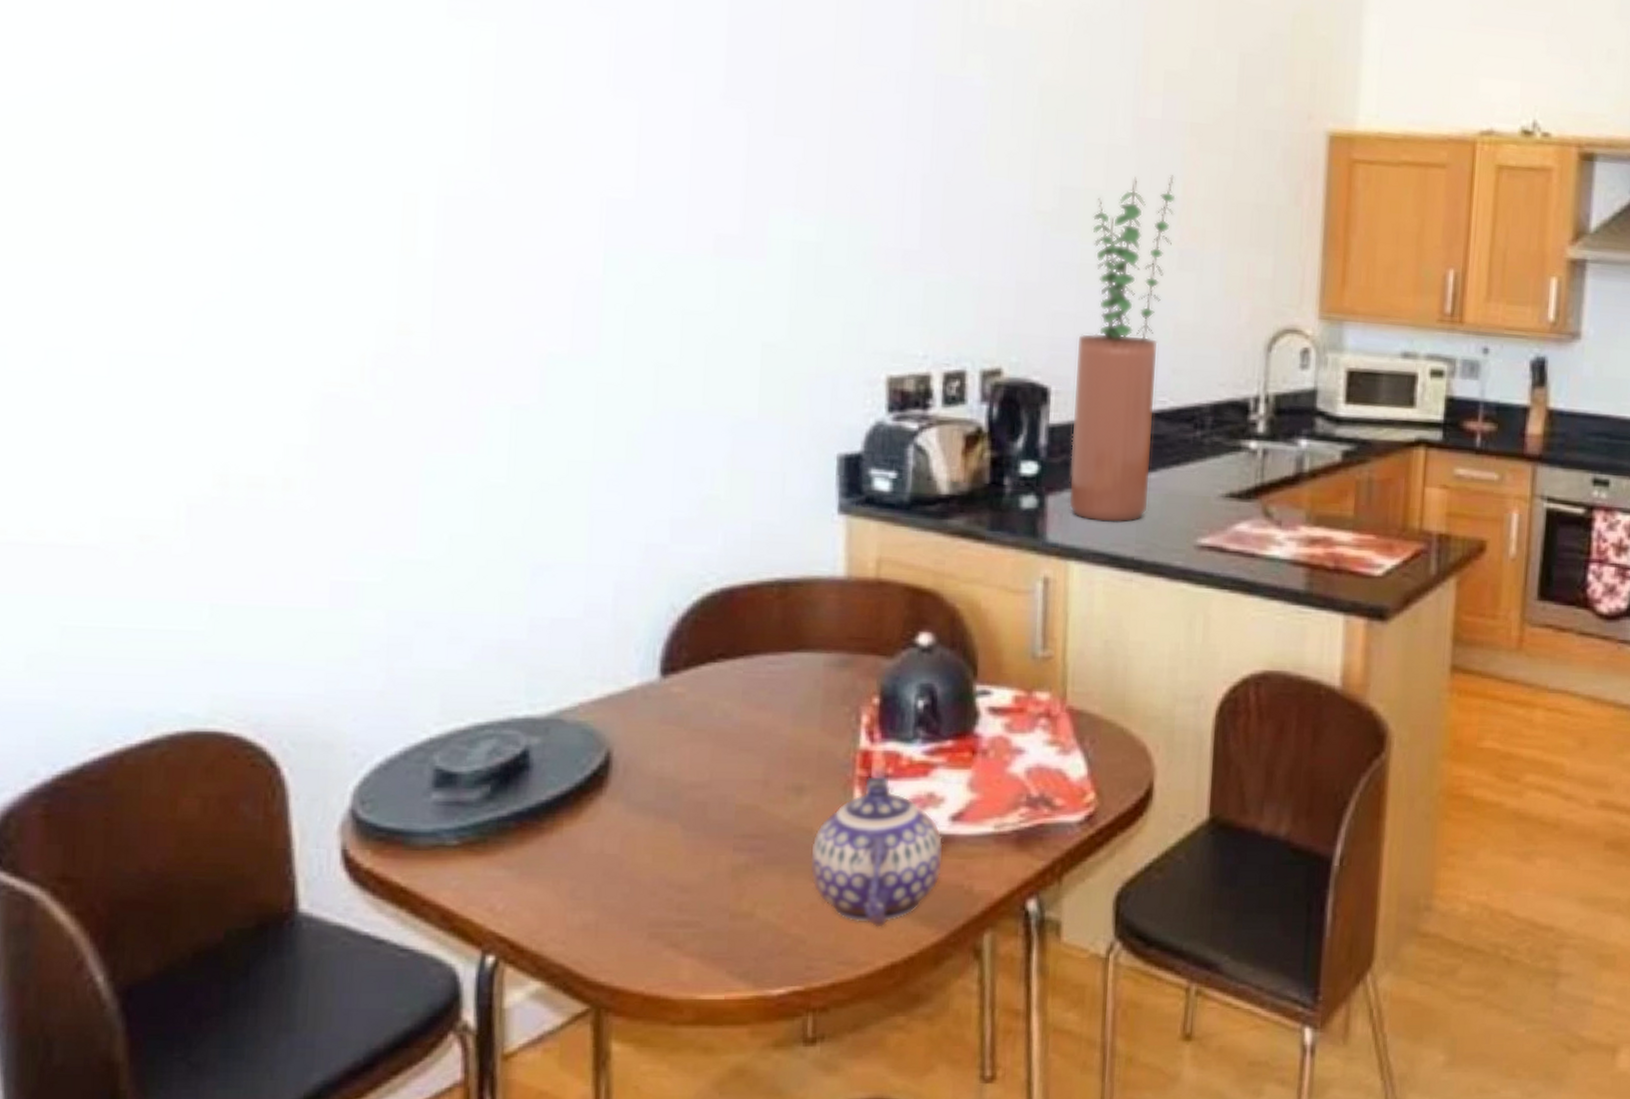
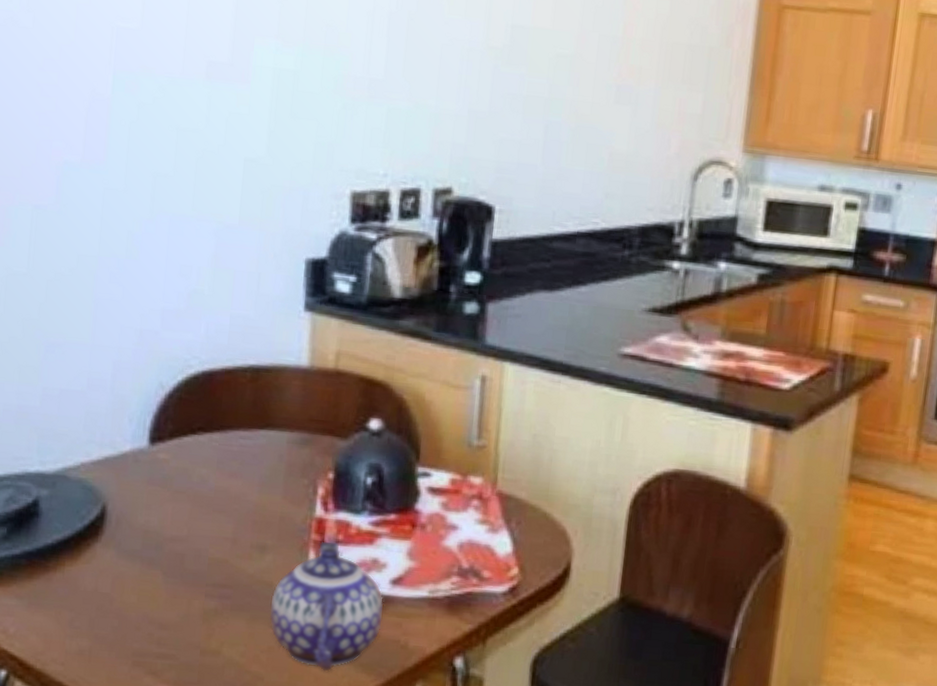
vase: present [1068,175,1176,523] -> none [506,16,616,331]

